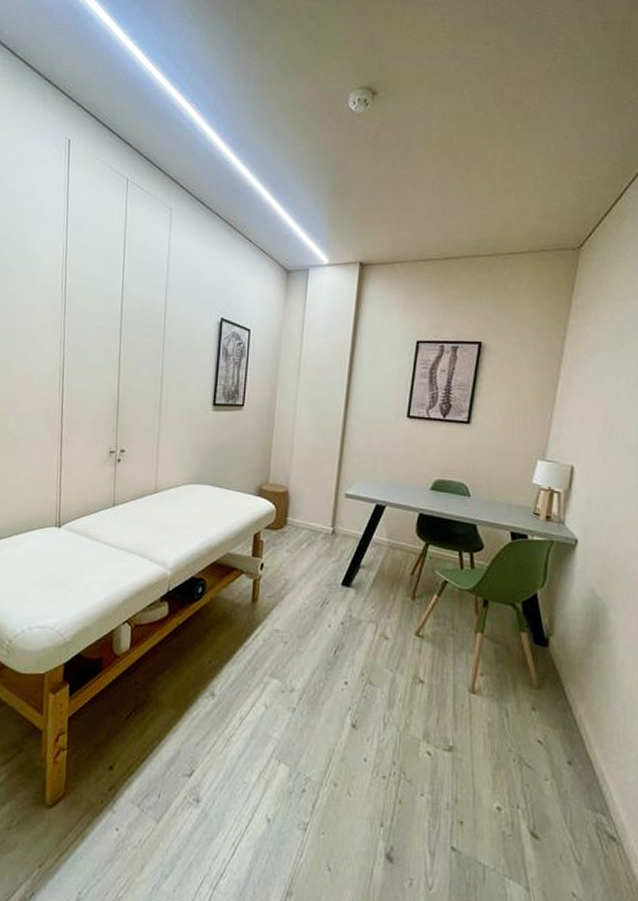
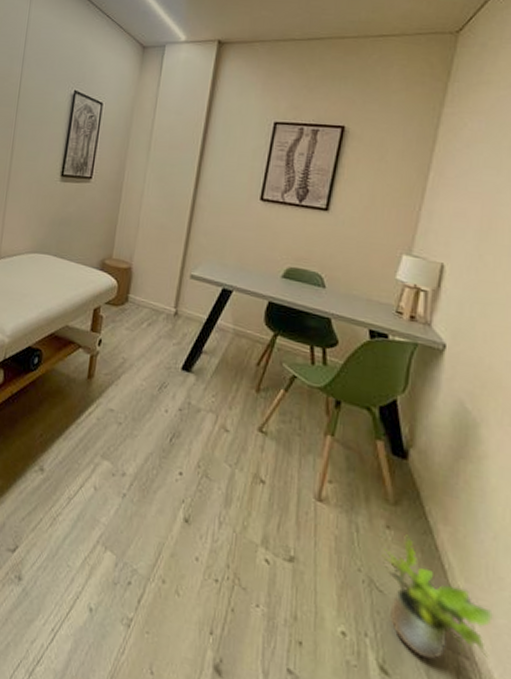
potted plant: none [529,714,624,821] -> present [381,534,493,661]

